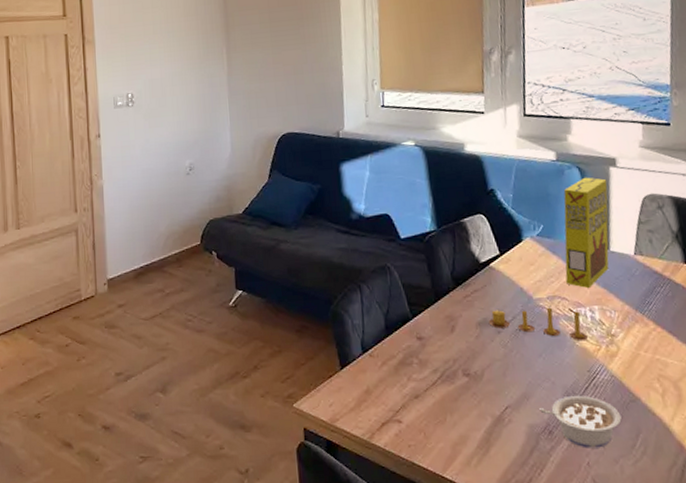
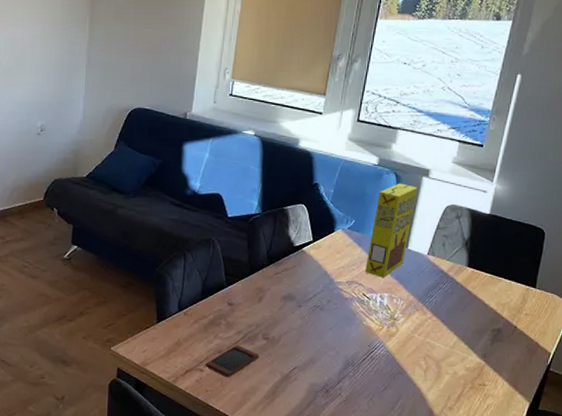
smartphone: none [402,386,464,428] -> present [205,345,260,378]
candle: present [488,306,589,341] -> none [292,287,375,321]
legume: present [539,396,622,449] -> none [322,364,388,407]

